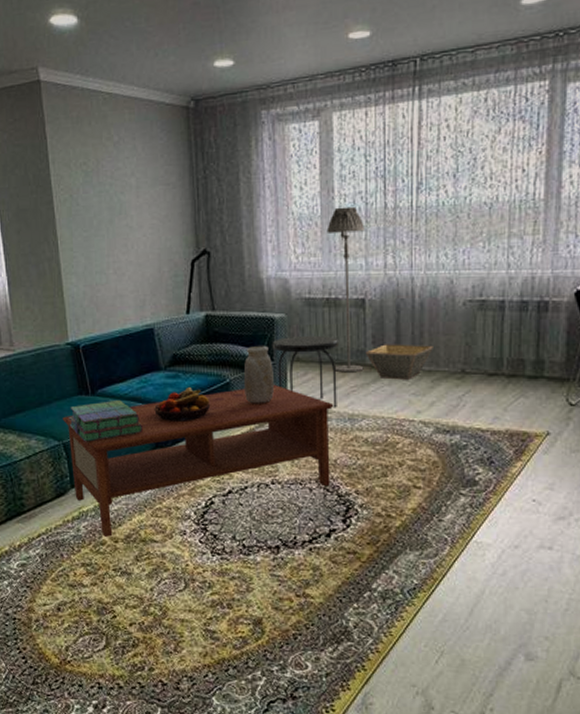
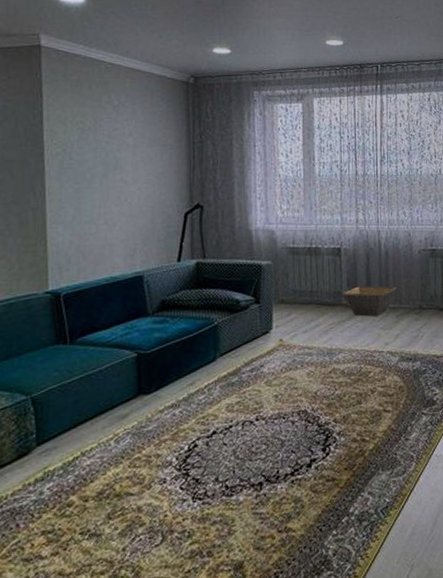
coffee table: present [62,384,334,537] -> none [33,324,315,497]
stack of books: present [69,401,144,442] -> none [40,348,126,394]
fruit bowl: present [154,387,211,421] -> none [139,331,198,367]
vase: present [243,346,274,404] -> none [231,290,260,345]
side table: present [273,335,340,408] -> none [260,279,319,344]
floor lamp: present [326,206,365,373] -> none [308,172,340,312]

